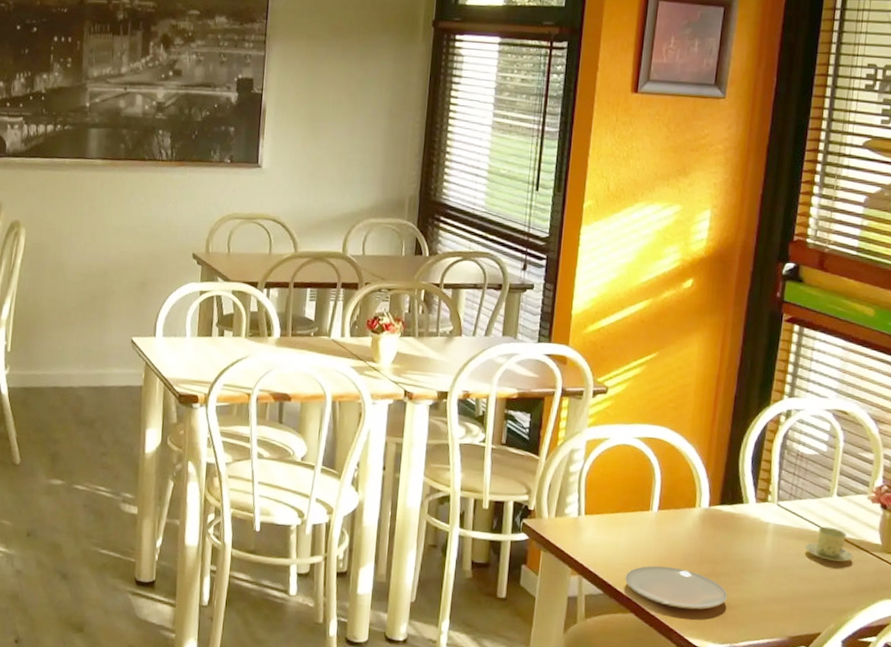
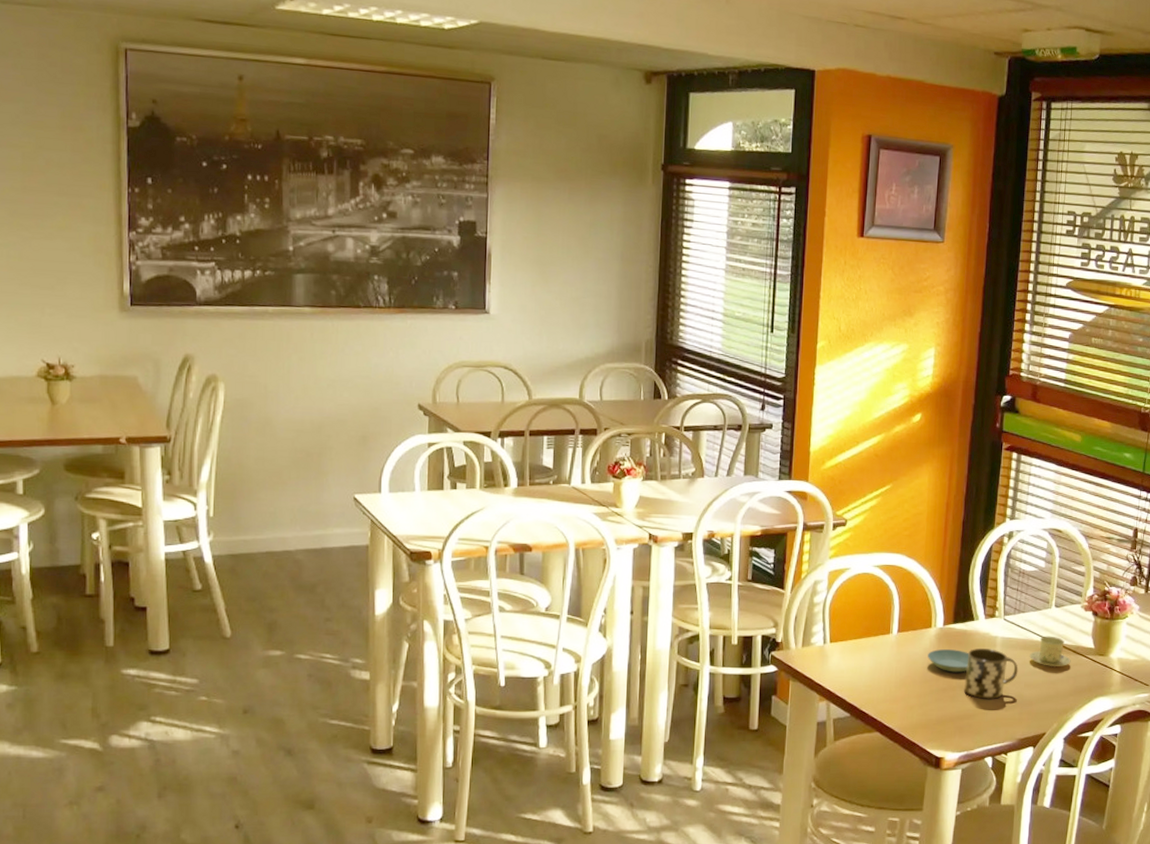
plate: present [625,565,728,610] -> none [869,685,963,723]
saucer: none [690,531,737,558] -> present [928,649,969,673]
cup: none [729,534,792,590] -> present [964,649,1019,699]

